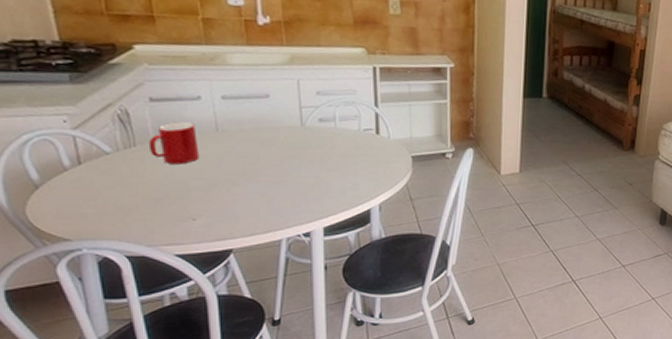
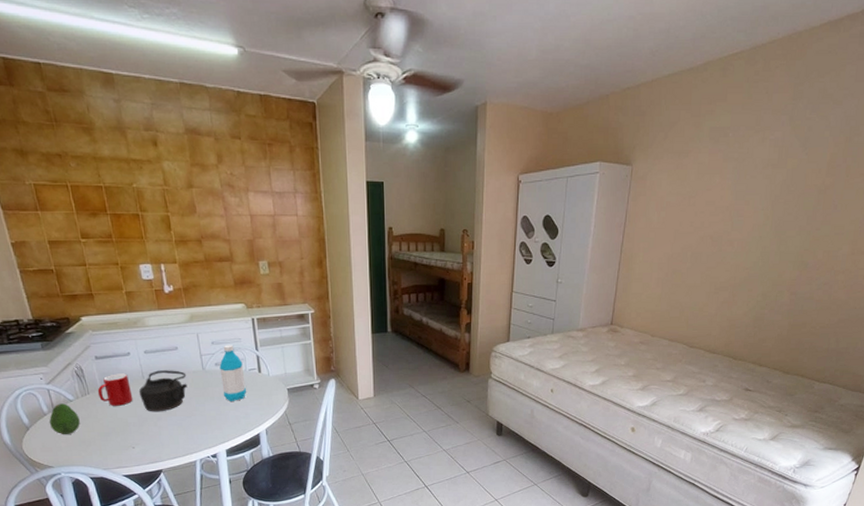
fruit: none [70,156,118,198] -> present [49,403,80,434]
teapot: none [208,122,278,176] -> present [138,370,188,412]
water bottle: none [324,97,359,167] -> present [219,345,247,401]

